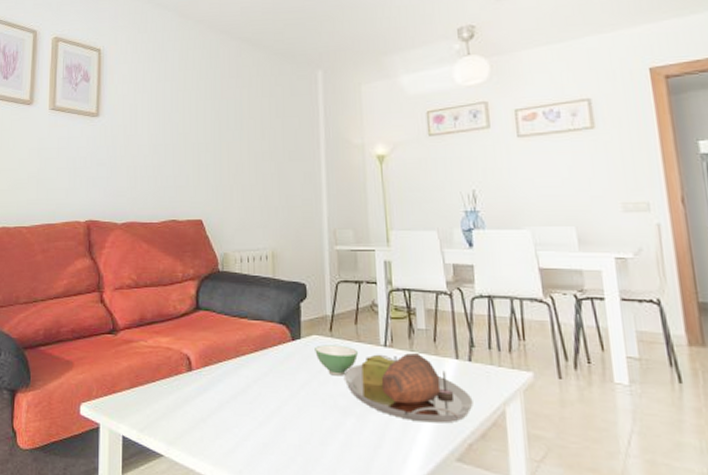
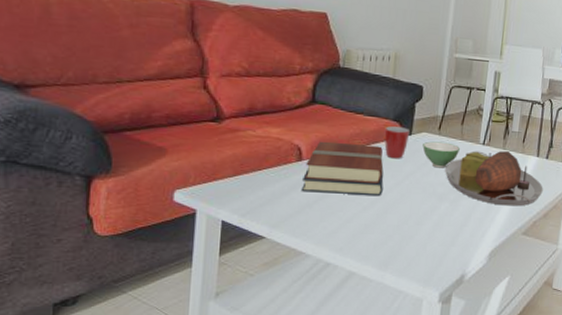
books: none [193,349,278,409] -> present [300,141,384,195]
mug: none [271,330,298,367] -> present [384,126,409,159]

